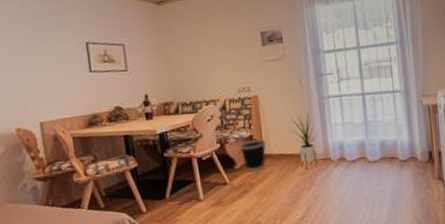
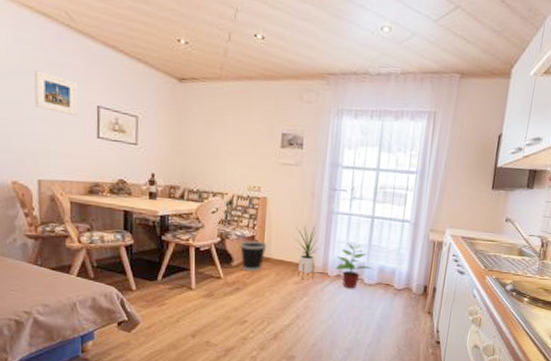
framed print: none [24,21,69,56] -> present [34,70,78,116]
potted plant: none [336,123,372,170] -> present [335,243,371,289]

